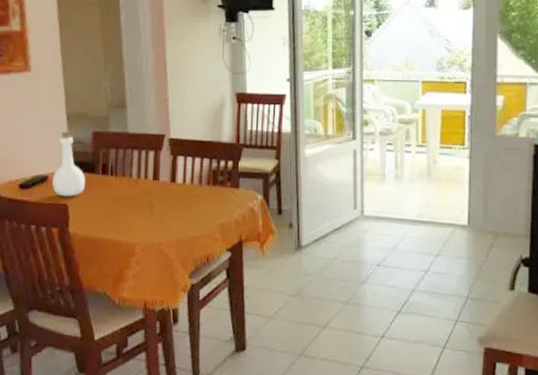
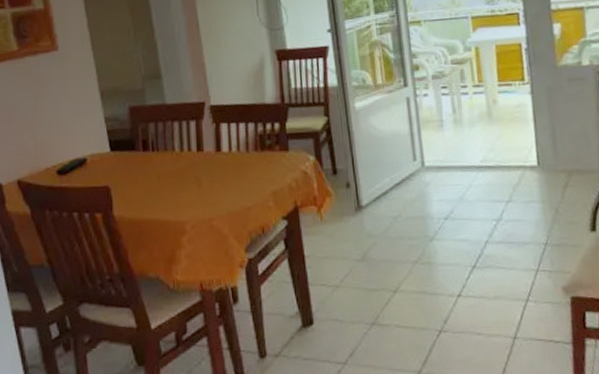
bottle: present [52,131,85,197] -> none [92,108,126,179]

